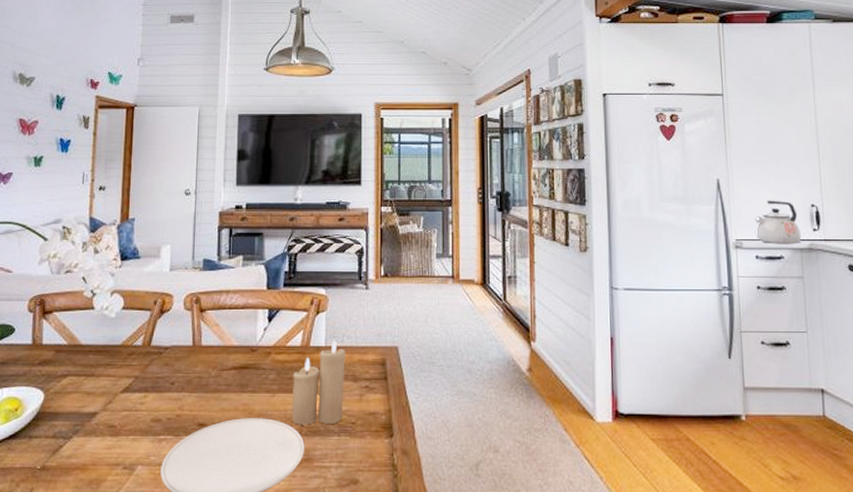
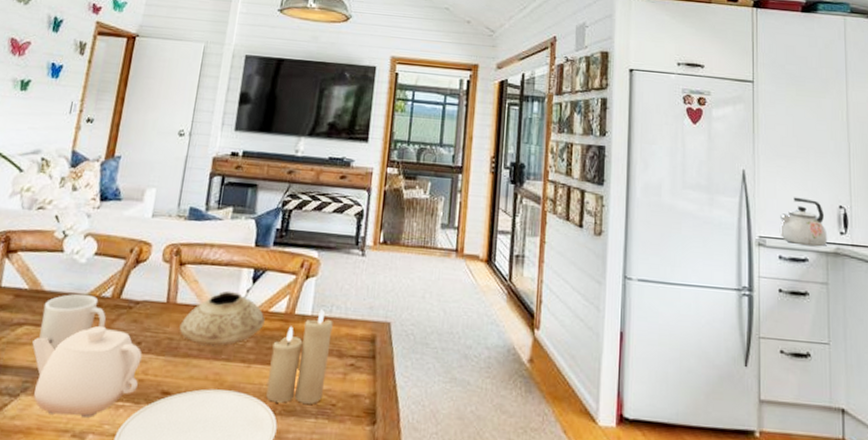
teapot: none [77,371,177,451] -> present [32,325,142,418]
mug: none [82,344,141,396] -> present [39,293,107,350]
ceramic bowl: none [207,331,283,381] -> present [179,290,265,347]

